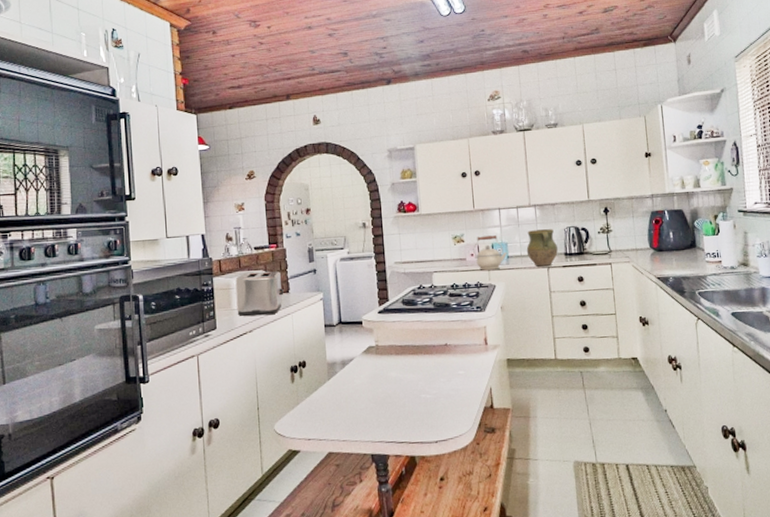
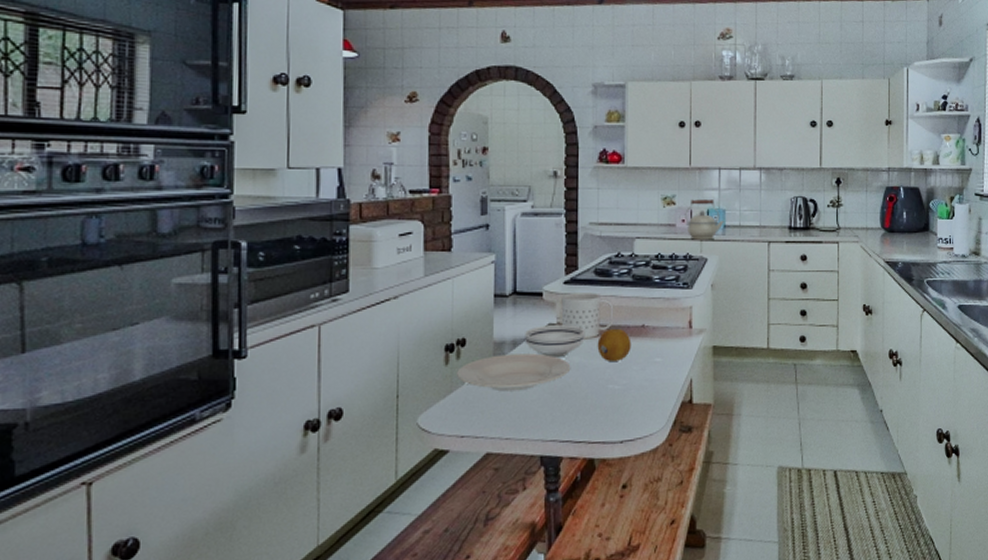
toaster: present [235,270,284,316] -> none [379,221,445,278]
plate: none [300,371,390,403] -> present [455,353,571,392]
bowl: none [351,346,399,374] -> present [525,325,585,357]
mug: none [377,319,422,358] -> present [561,293,614,339]
fruit: none [409,347,438,375] -> present [597,328,631,361]
ceramic jug: present [526,229,558,267] -> none [746,197,781,240]

